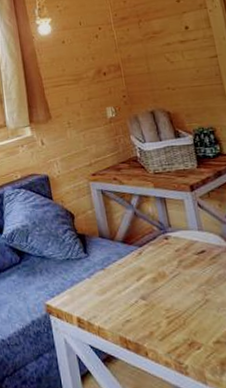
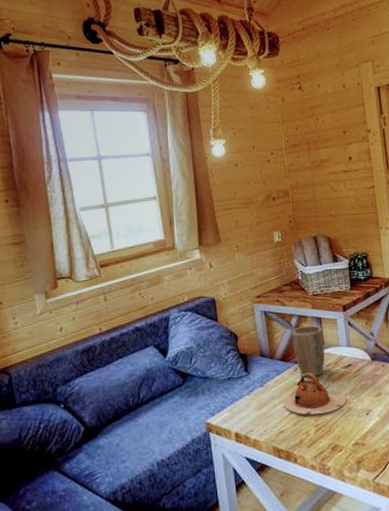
teapot: none [128,257,203,304] -> present [283,372,347,415]
plant pot: none [133,206,173,262] -> present [292,325,325,377]

